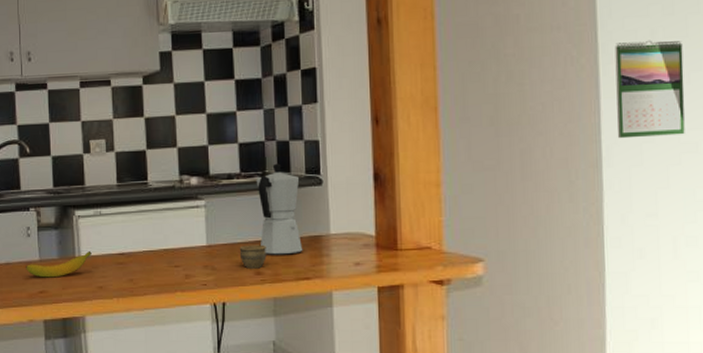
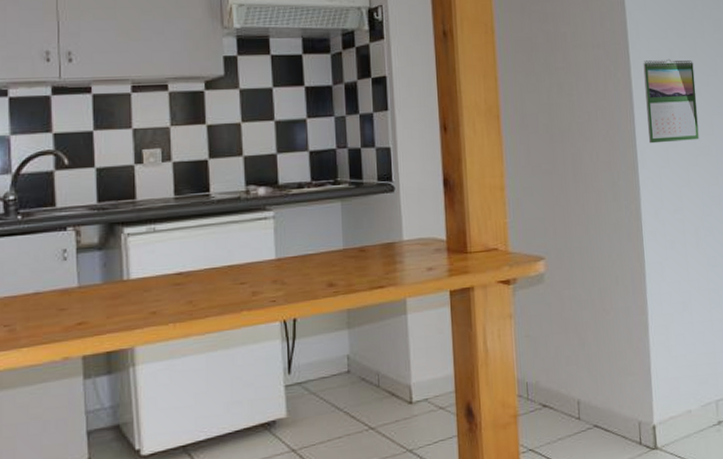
banana: present [26,251,92,278] -> none [60,273,143,307]
cup: present [239,244,266,269] -> none [310,255,339,281]
moka pot: present [256,163,303,255] -> none [328,171,377,266]

